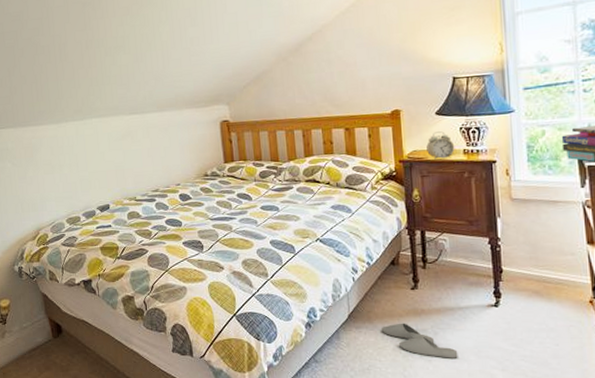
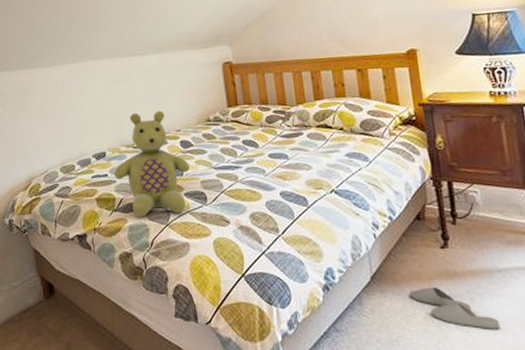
stuffed bear: none [117,166,188,264] -> present [113,110,190,217]
alarm clock: present [426,131,455,159] -> none [448,72,480,102]

